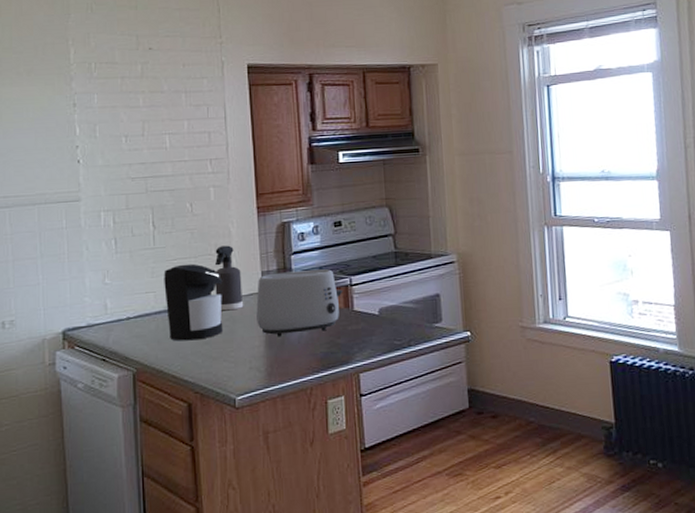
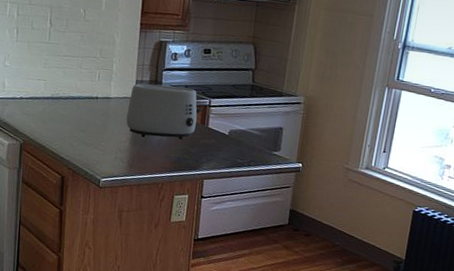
coffee maker: present [164,263,224,341] -> none [53,61,103,127]
spray bottle: present [214,245,244,311] -> none [95,51,119,108]

